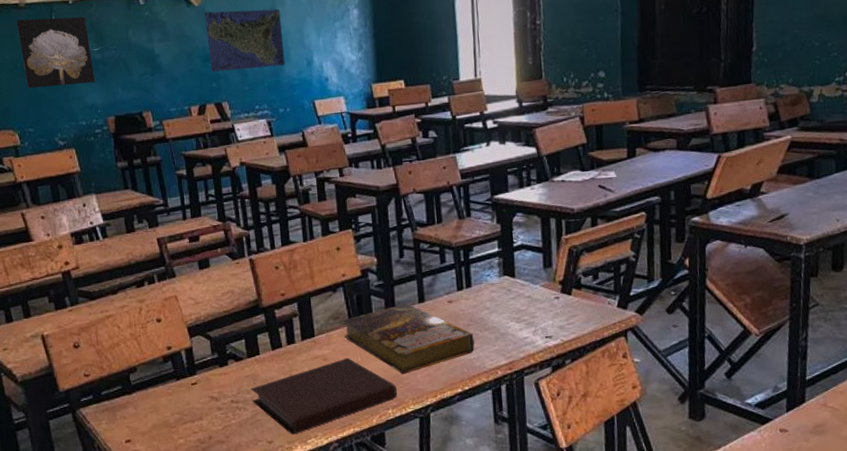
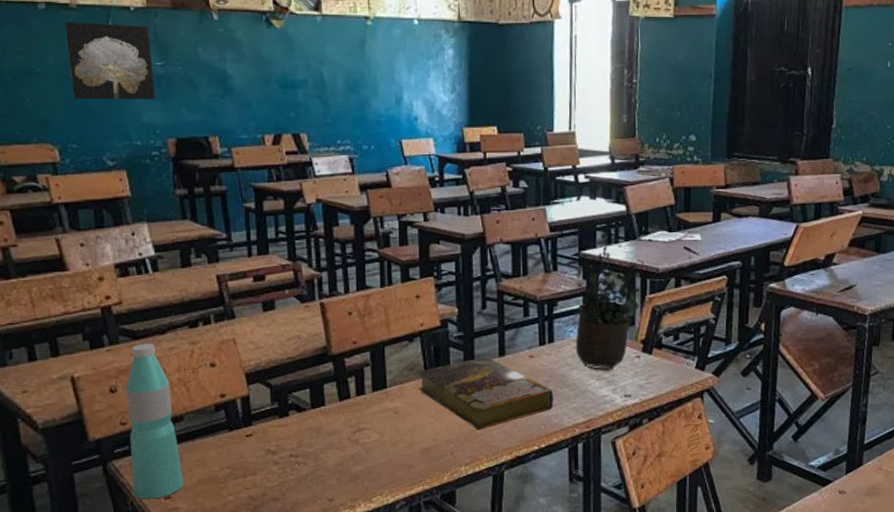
water bottle: none [86,303,141,443] -> present [125,343,183,500]
map: present [204,9,285,72] -> none [286,36,373,101]
notebook: present [250,358,398,435] -> none [312,412,472,492]
potted plant: none [490,176,559,314] -> present [574,233,645,371]

